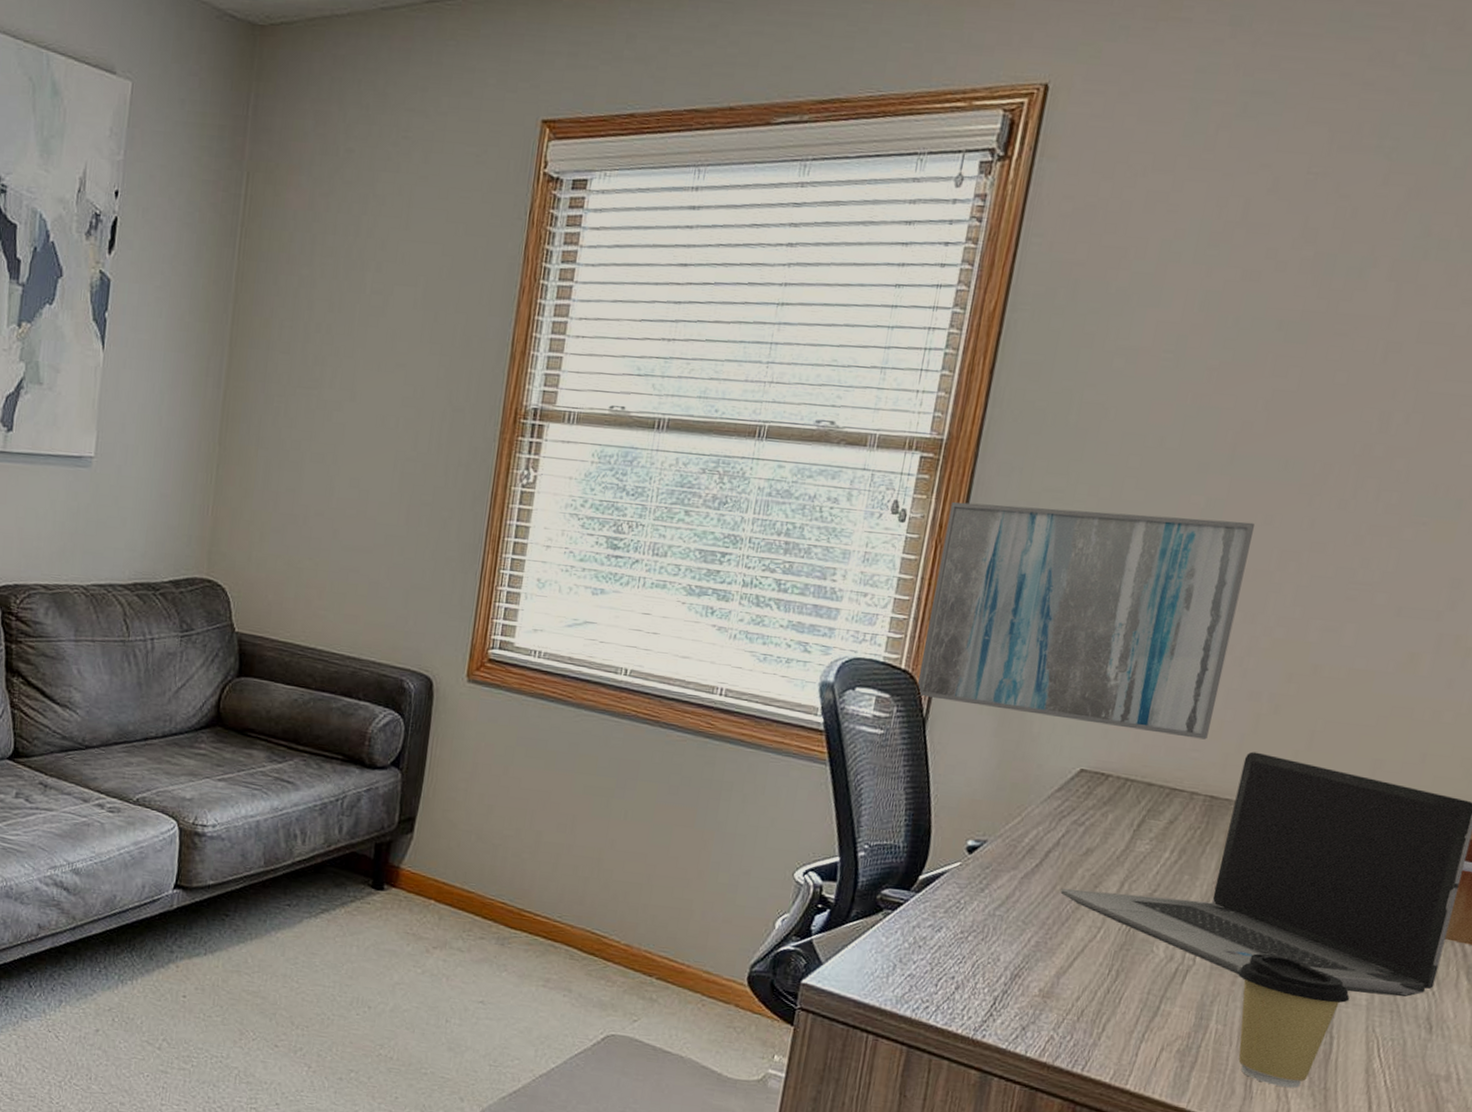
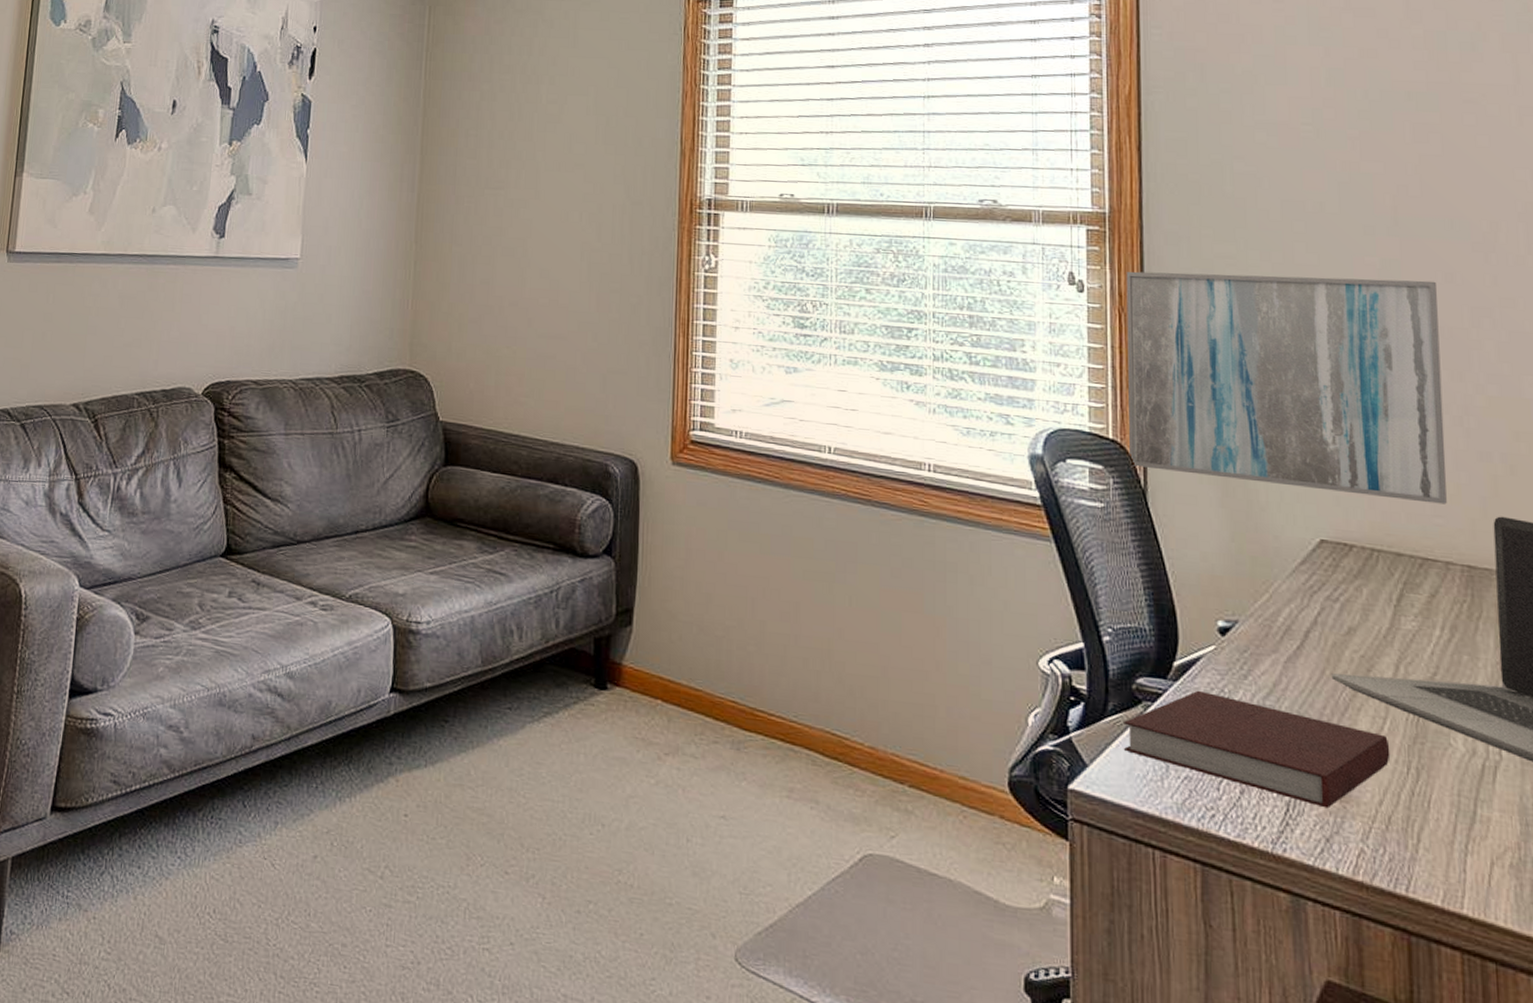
notebook: none [857,901,1099,1003] -> present [1123,690,1391,809]

